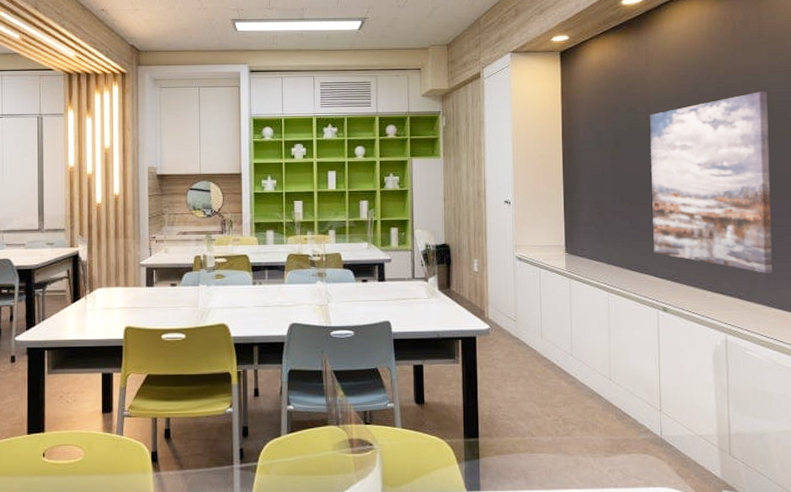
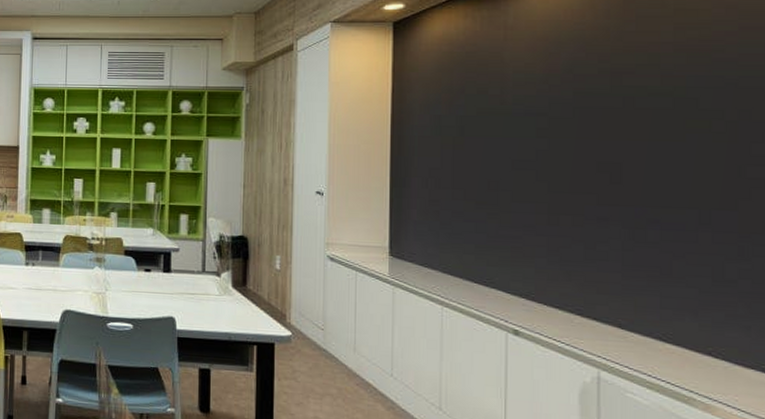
wall art: present [650,92,772,273] -> none [504,75,670,300]

